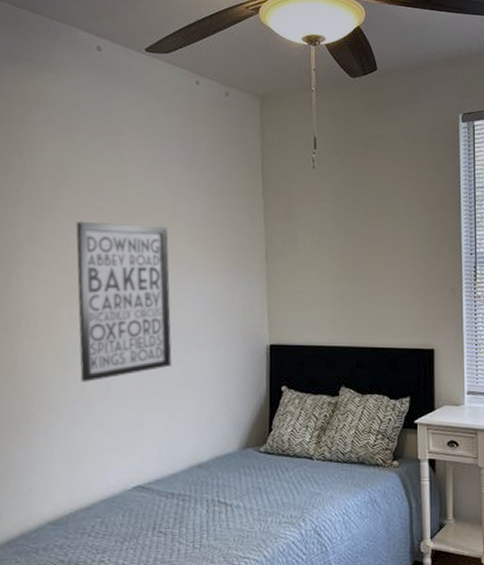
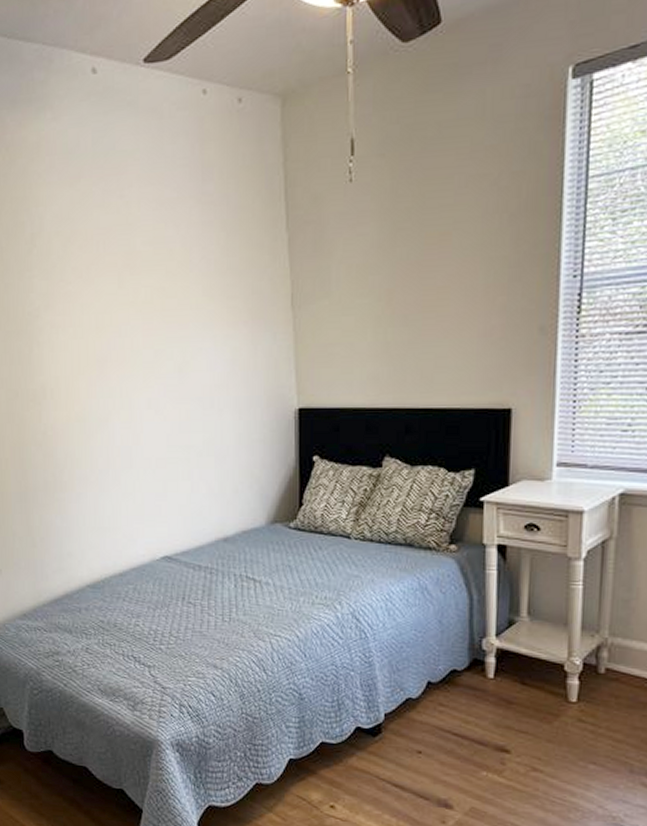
wall art: present [76,222,172,382] -> none [87,278,192,452]

